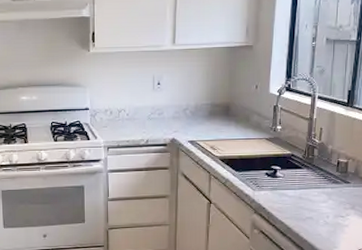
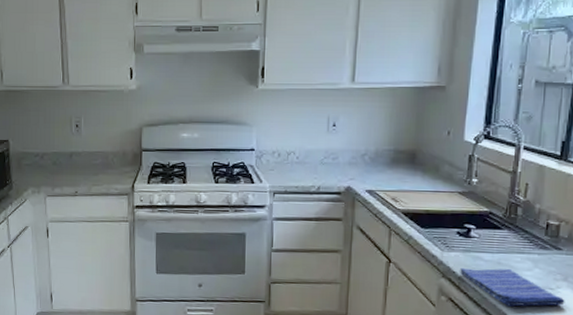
dish towel: none [269,202,353,234] -> present [460,268,565,307]

